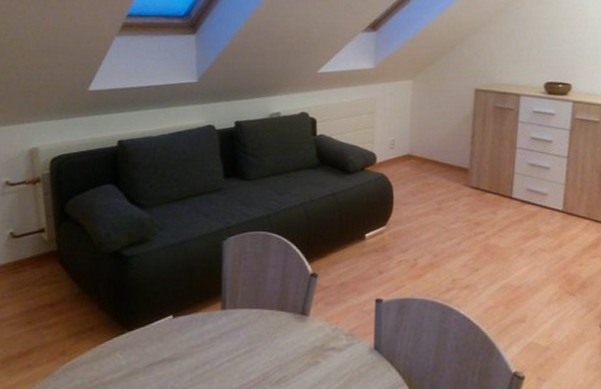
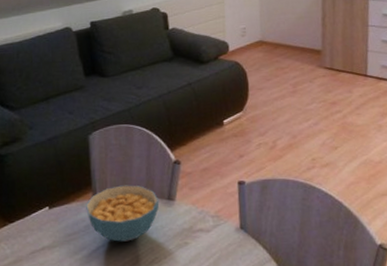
cereal bowl: none [213,296,292,357] -> present [86,185,160,242]

